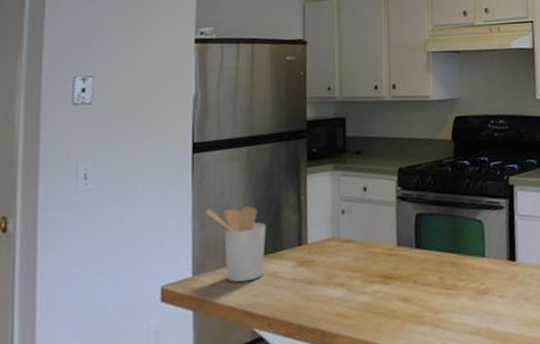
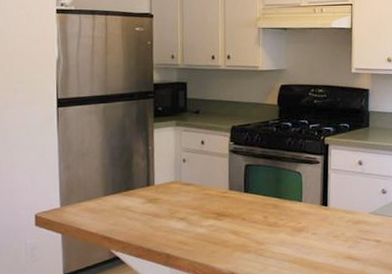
utensil holder: present [205,205,267,283] -> none [69,152,120,214]

